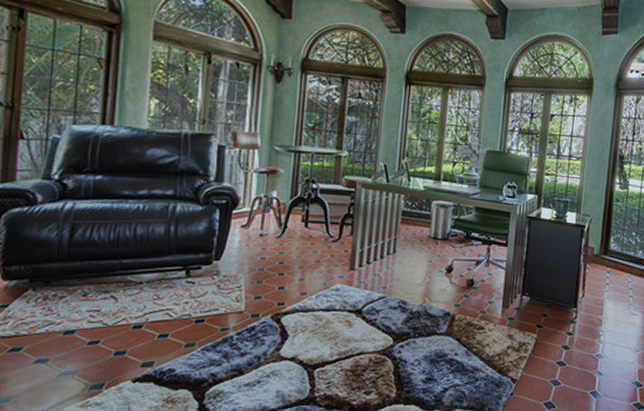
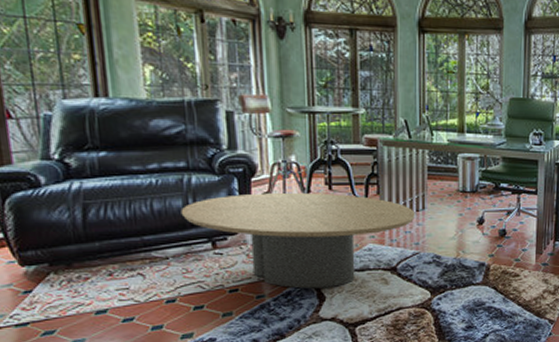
coffee table: none [161,225,386,326] -> present [181,192,416,289]

